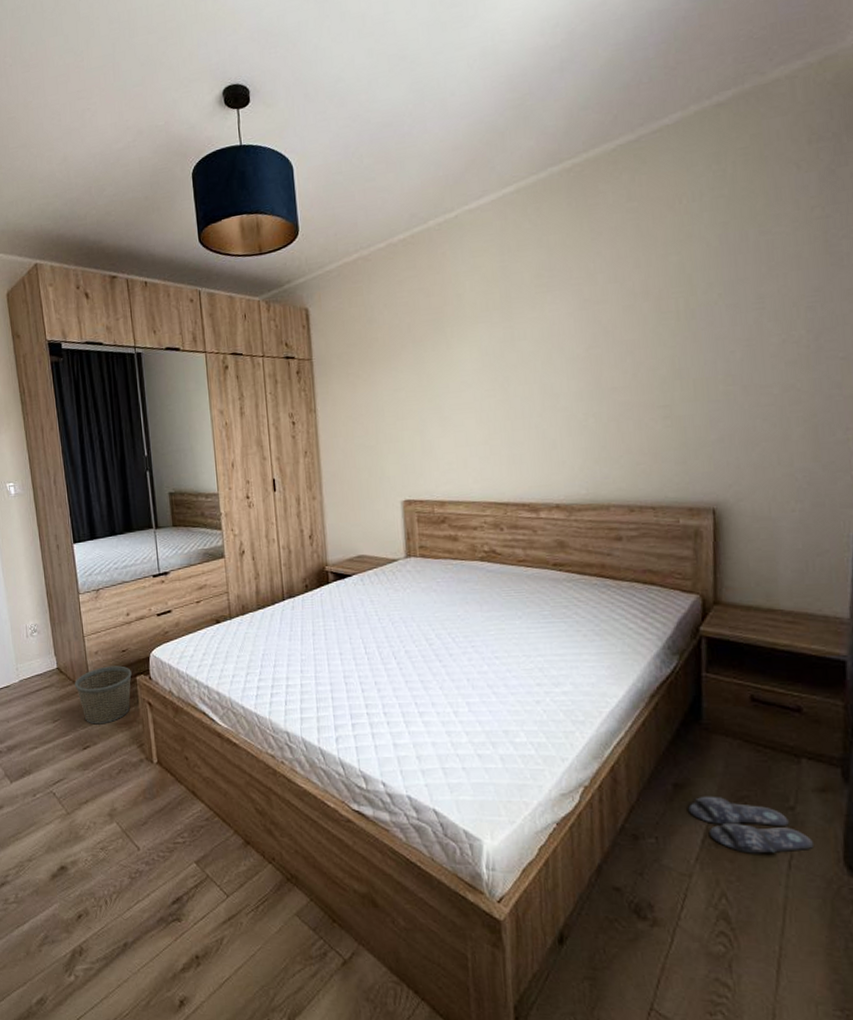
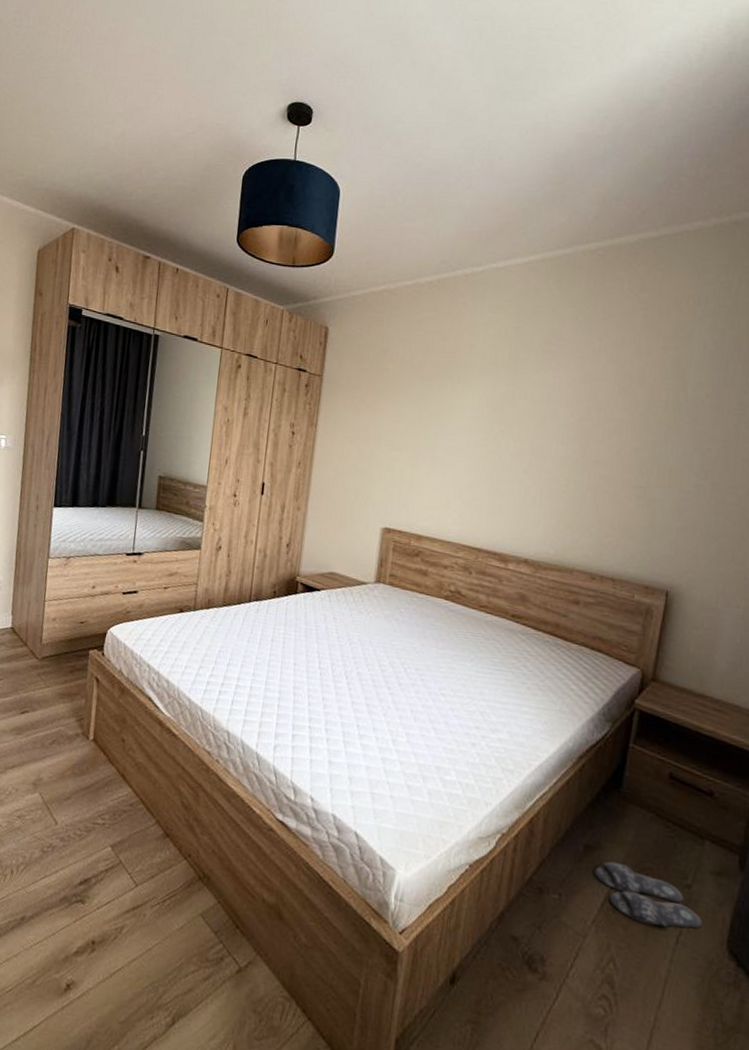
basket: present [75,665,132,725] -> none [25,634,86,692]

